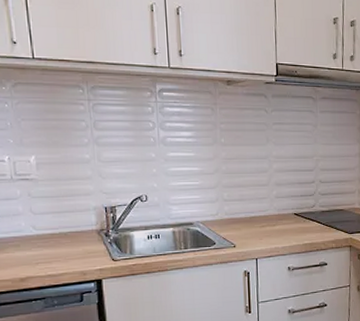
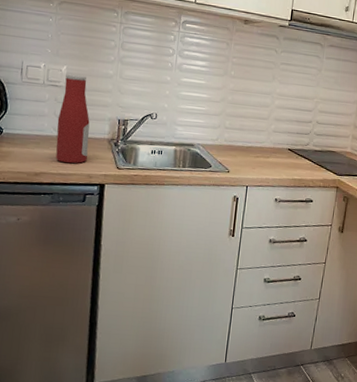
bottle: none [35,164,77,263] -> present [55,74,90,164]

